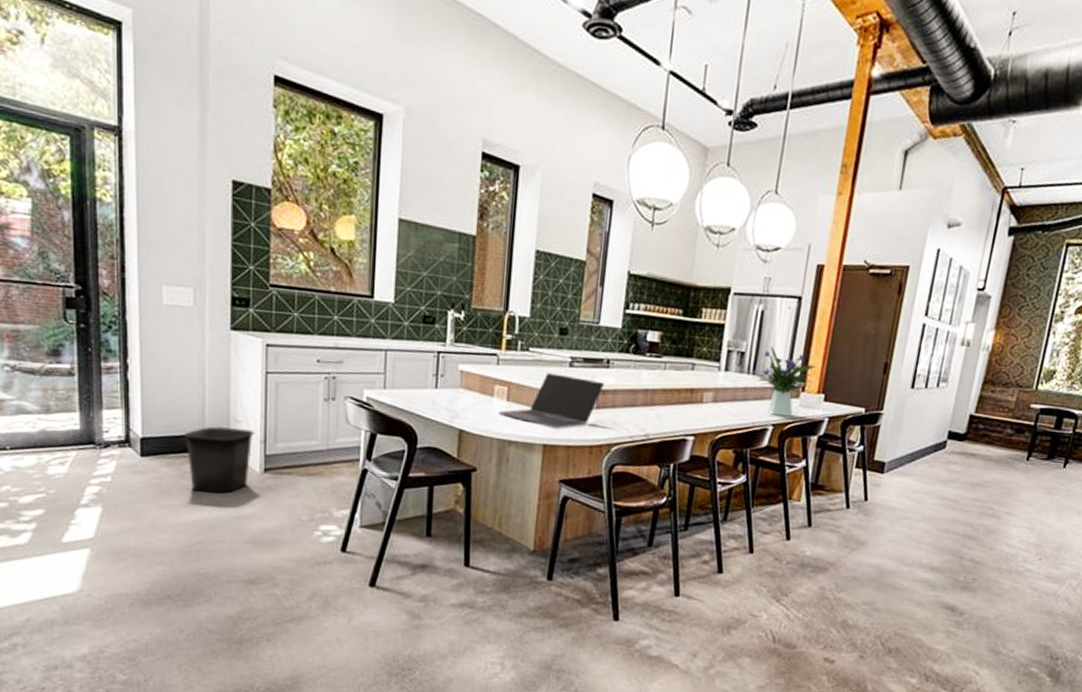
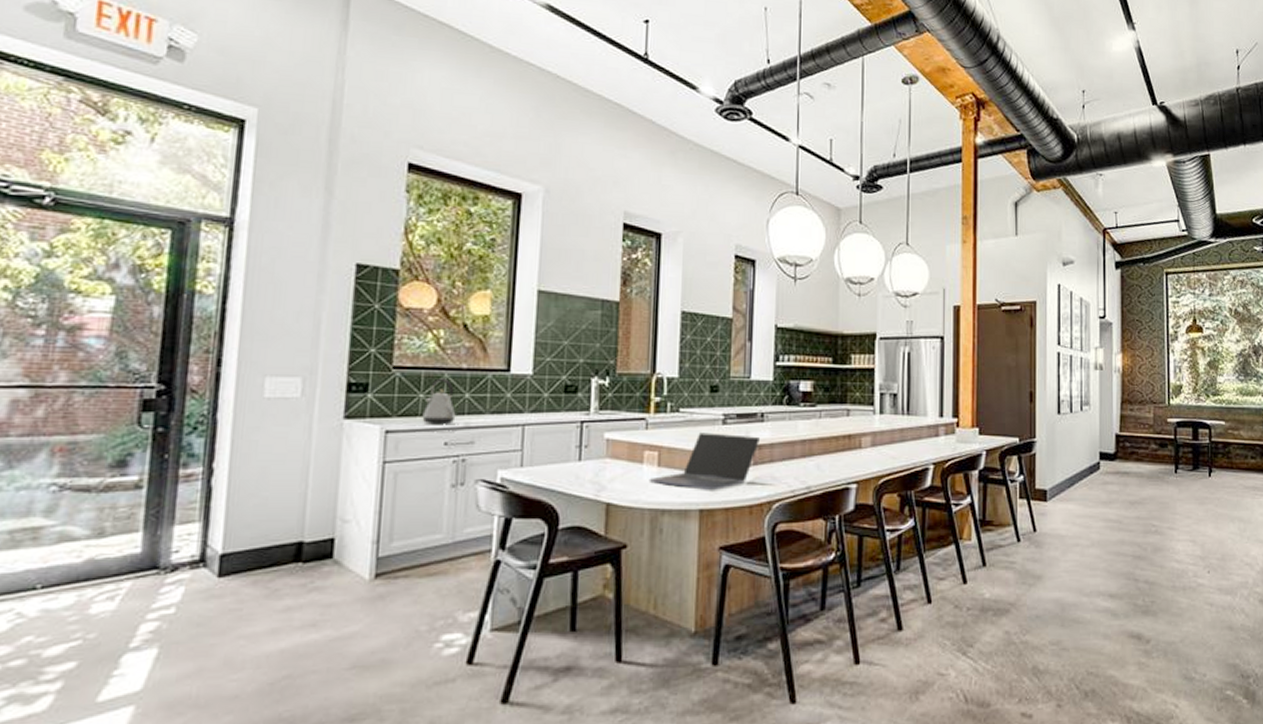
waste bin: present [184,426,255,494] -> none [277,530,366,613]
kettle: none [297,299,327,344] -> present [422,378,456,425]
flower arrangement: present [753,346,816,417] -> none [907,385,967,453]

